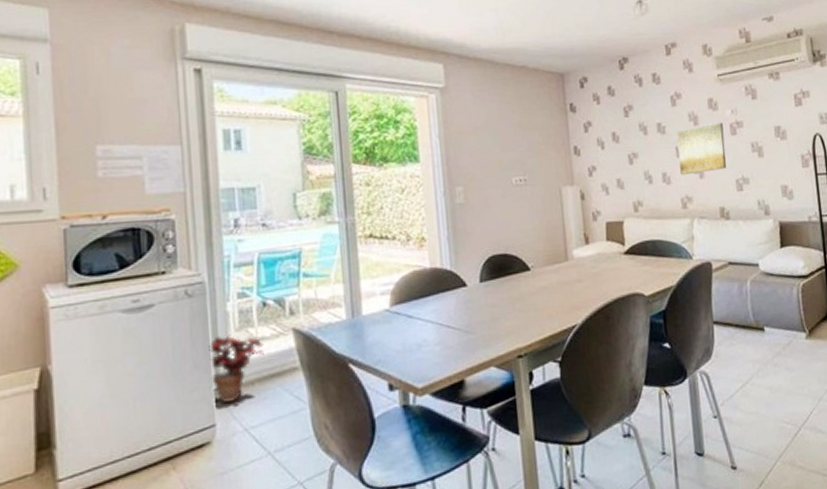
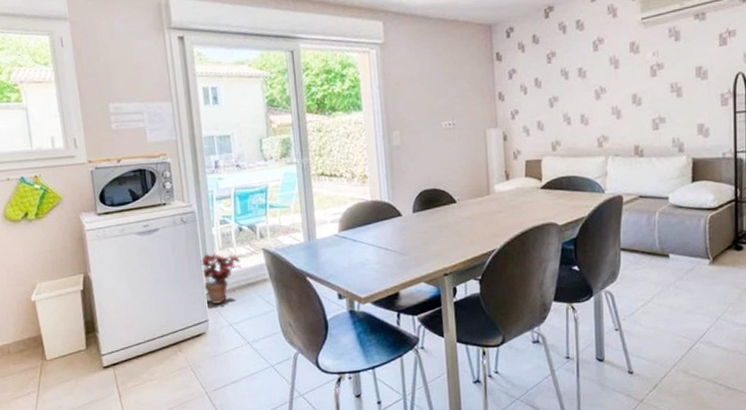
wall art: present [677,122,726,176] -> none [597,64,644,117]

